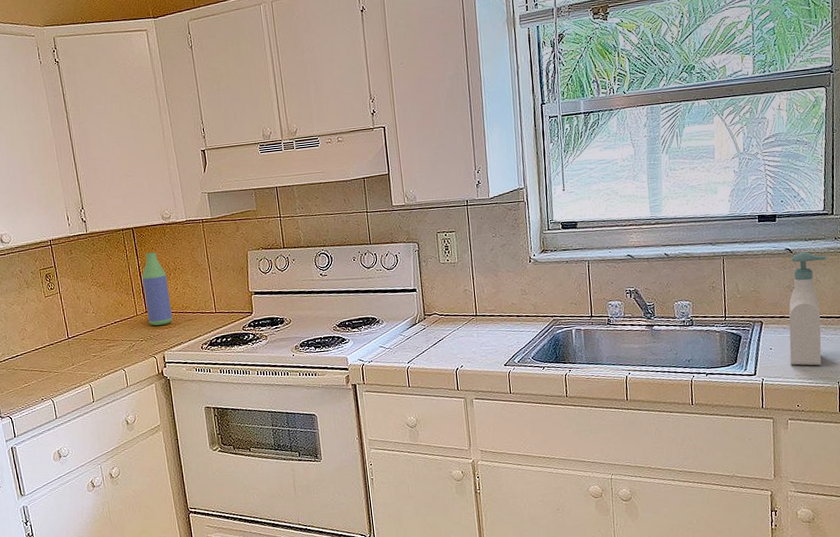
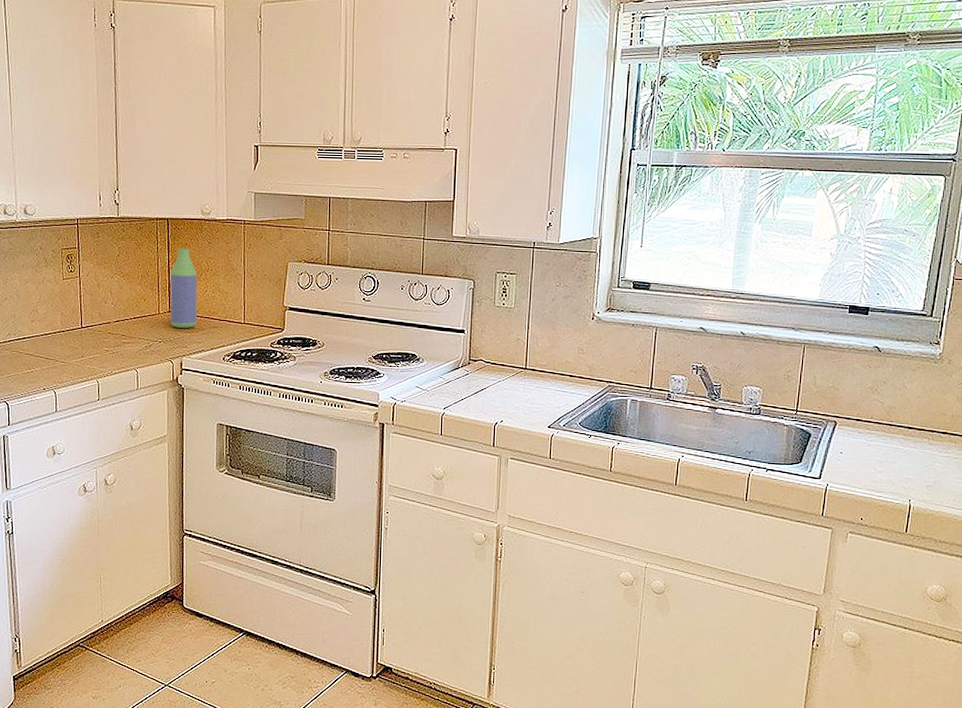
soap bottle: present [789,251,827,366] -> none [860,352,919,479]

